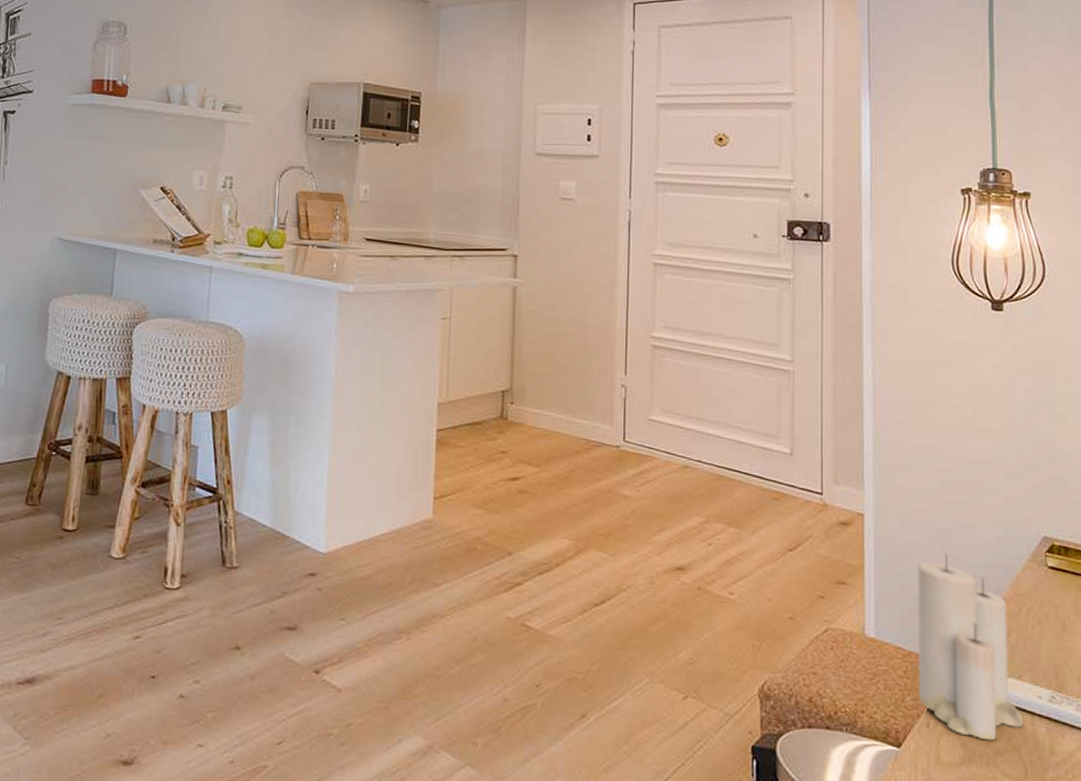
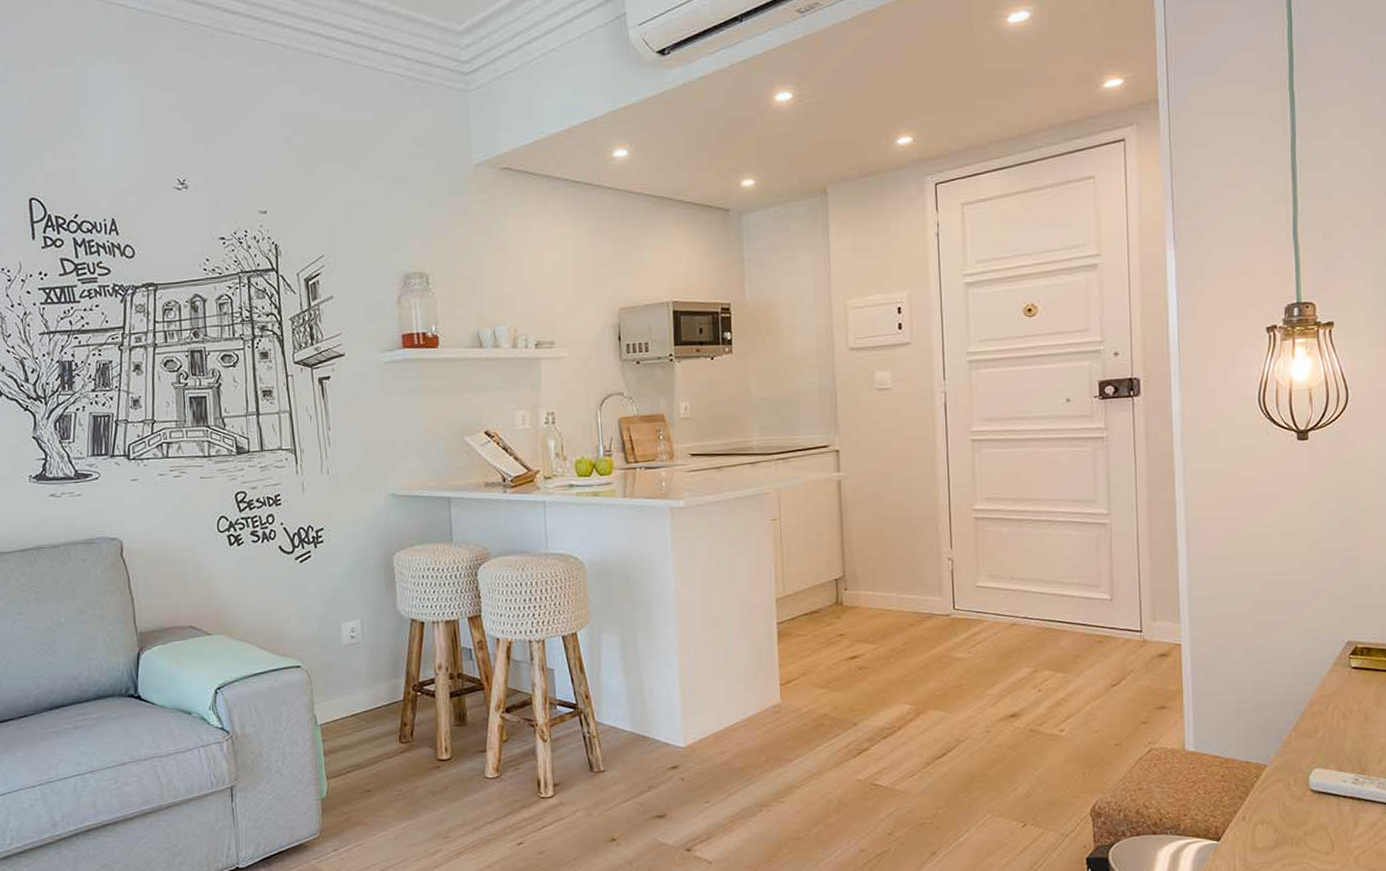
candle: present [916,553,1023,741] -> none [1231,669,1329,824]

